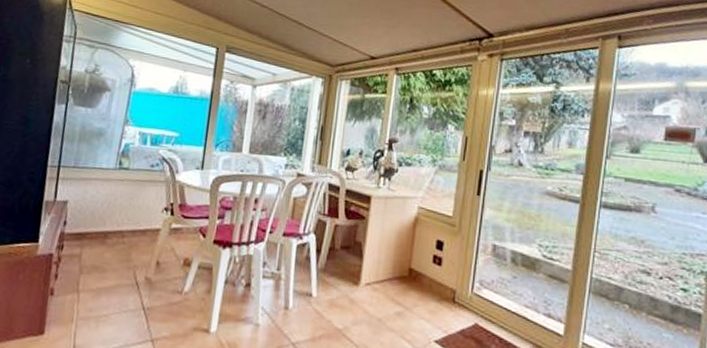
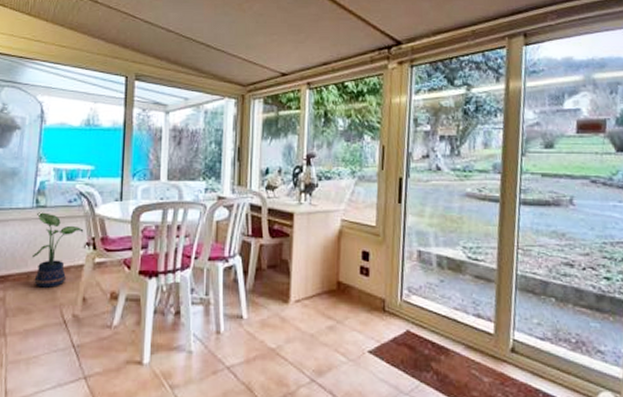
potted plant: none [110,174,164,249] -> present [31,212,84,288]

